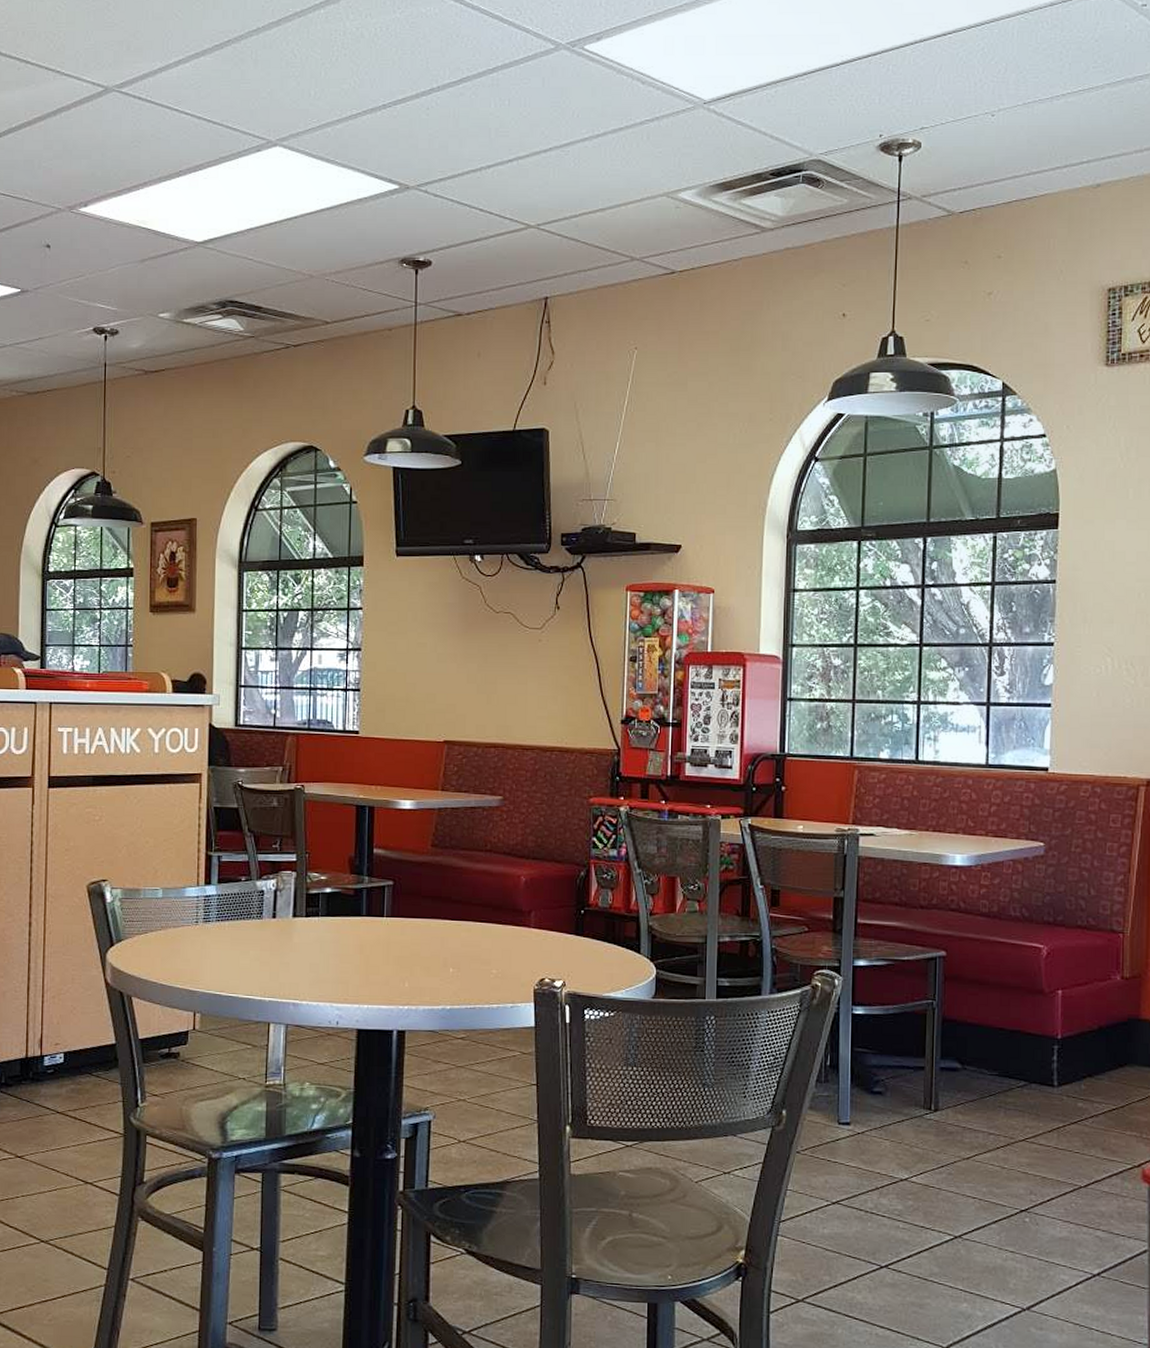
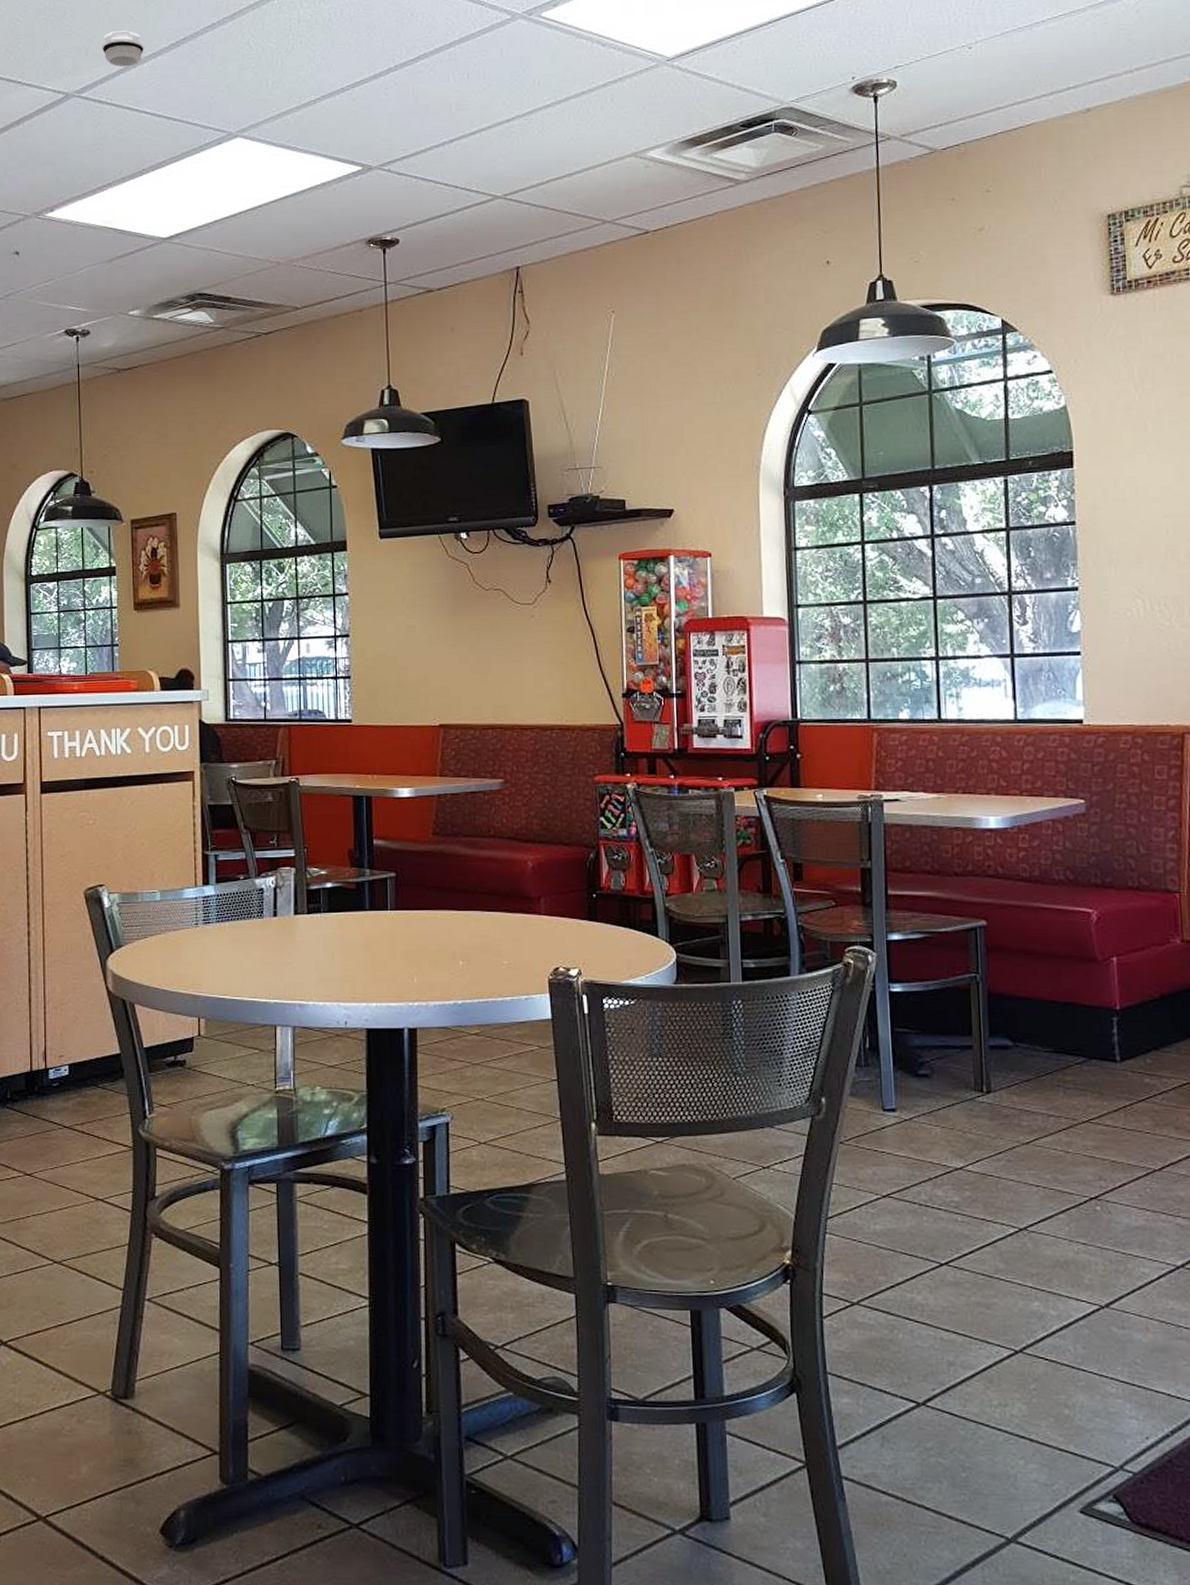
smoke detector: none [144,28,187,65] -> present [102,30,144,67]

